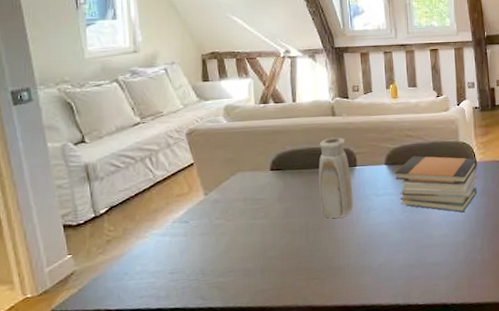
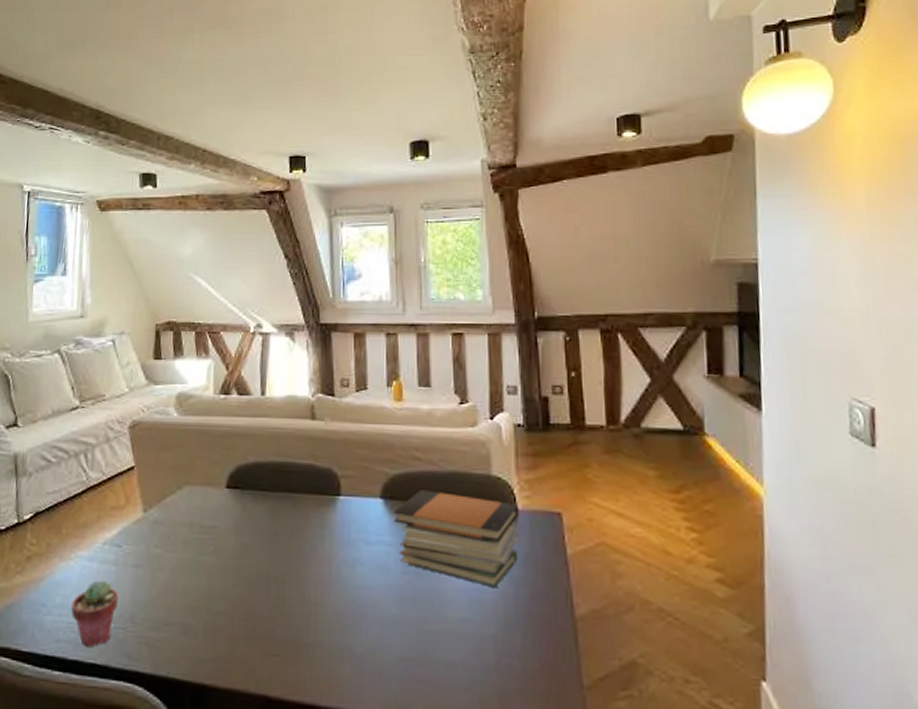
potted succulent: none [150,248,190,297] -> present [70,580,119,647]
vase: present [318,137,353,218] -> none [287,450,333,569]

